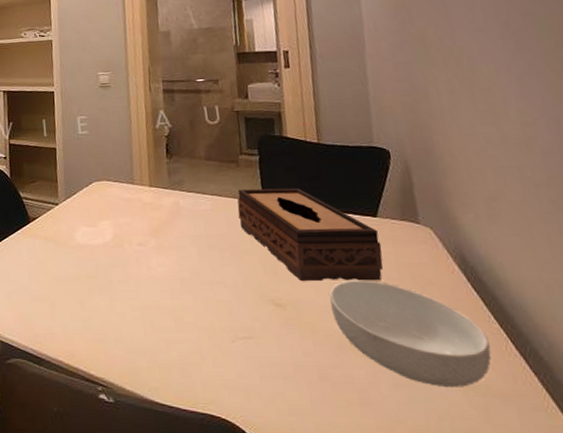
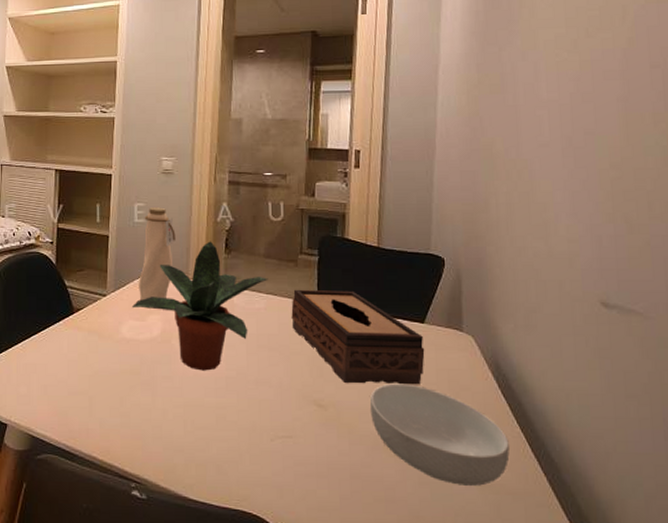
potted plant: none [84,147,212,273] -> present [133,241,268,371]
water bottle: none [87,118,119,208] -> present [139,207,176,301]

